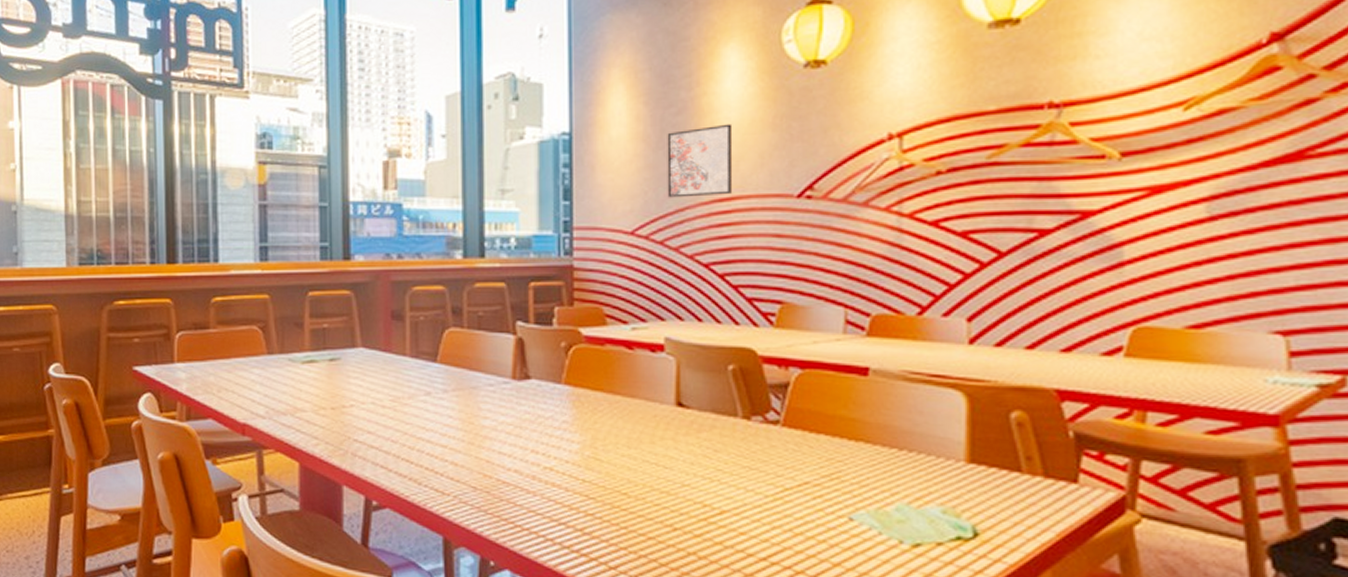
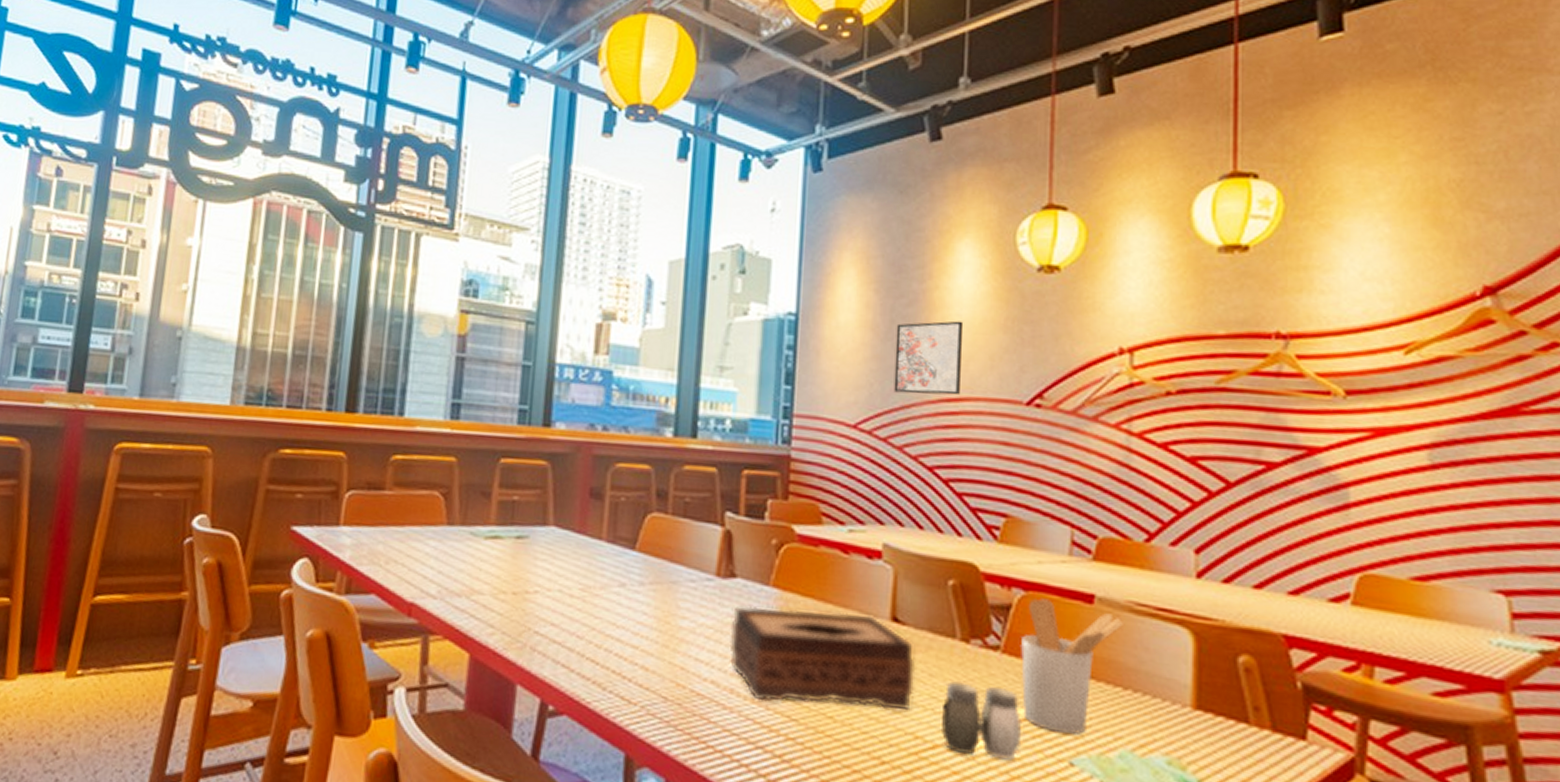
tissue box: none [528,402,700,484] -> present [729,606,915,711]
salt and pepper shaker: none [726,455,804,520] -> present [940,681,1023,761]
utensil holder: none [800,375,897,493] -> present [1021,598,1123,735]

